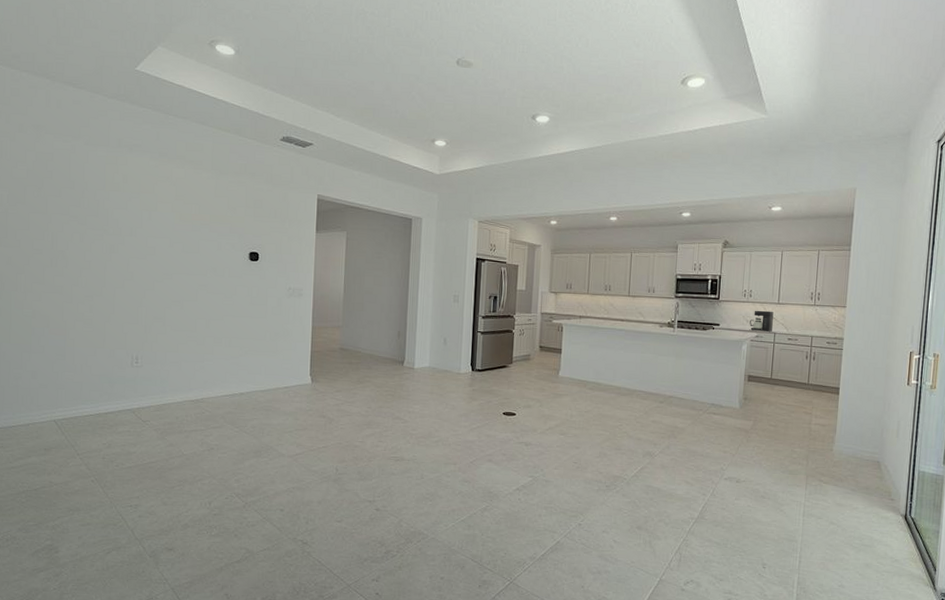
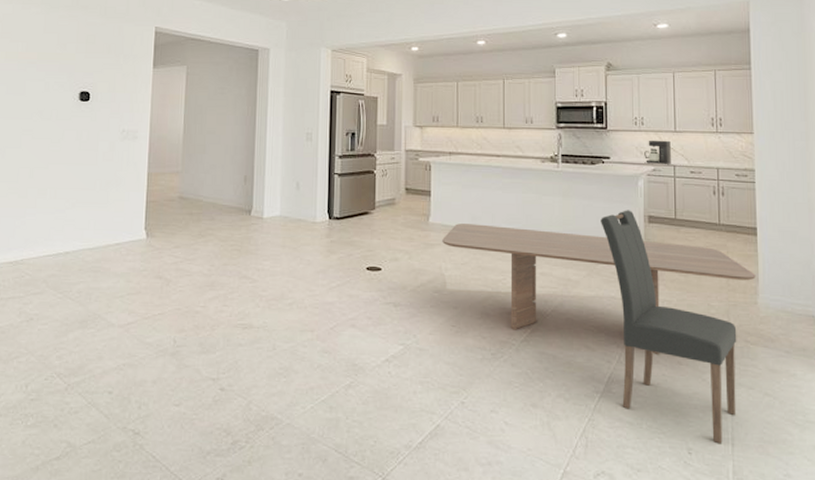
dining table: none [569,377,834,489] -> present [442,223,756,354]
dining chair: none [707,370,813,561] -> present [601,210,737,444]

